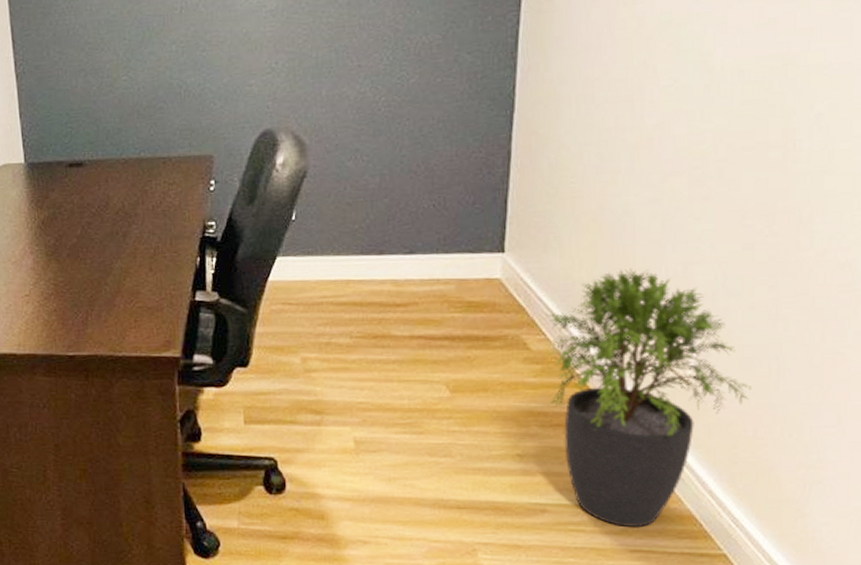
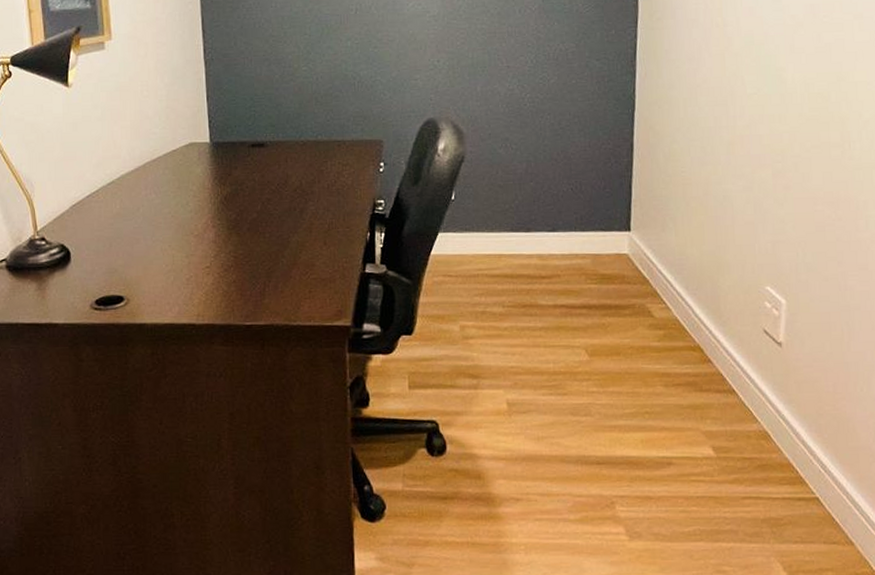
potted plant: present [546,269,752,527] -> none [666,246,830,476]

